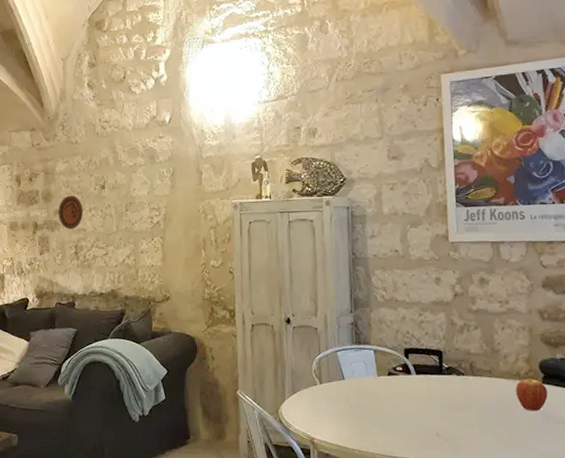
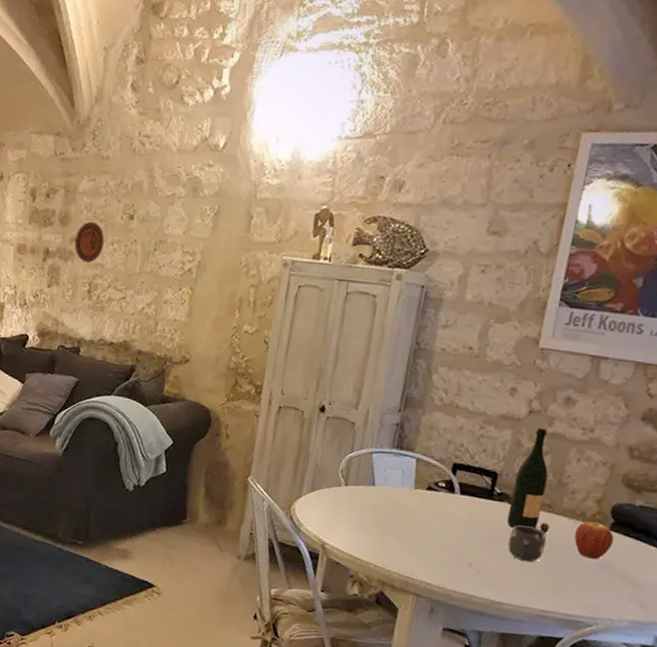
wine bottle: none [457,307,494,396] -> present [506,427,550,533]
mug: none [464,392,495,424] -> present [508,525,546,563]

